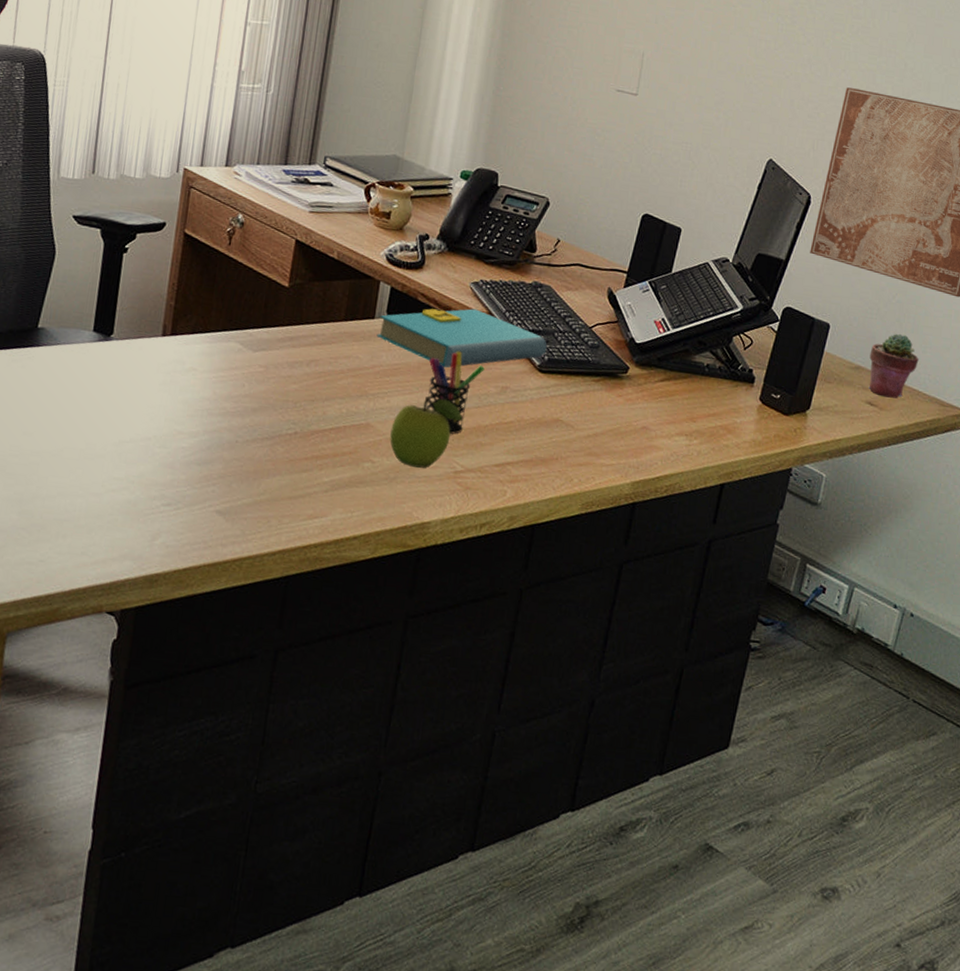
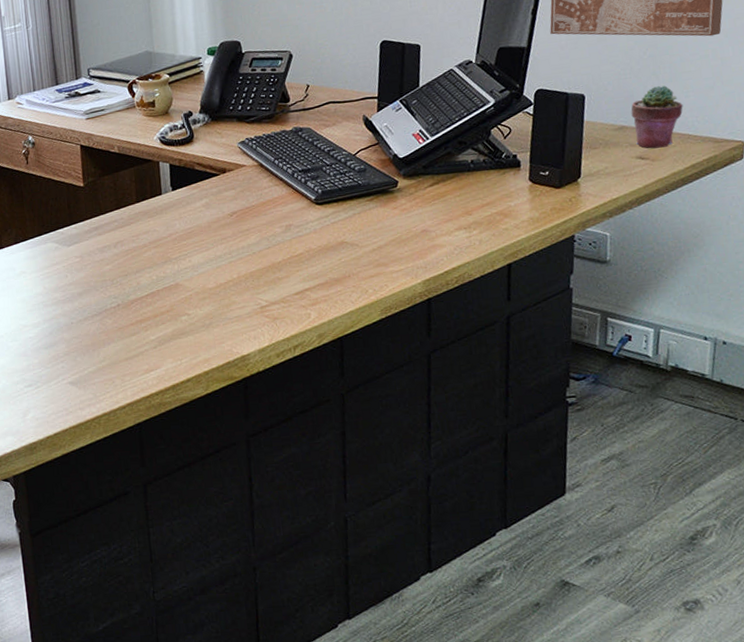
book: present [376,308,547,368] -> none [166,164,319,222]
fruit: present [390,396,463,468] -> none [197,248,257,311]
pen holder: present [425,351,485,434] -> none [217,204,267,276]

